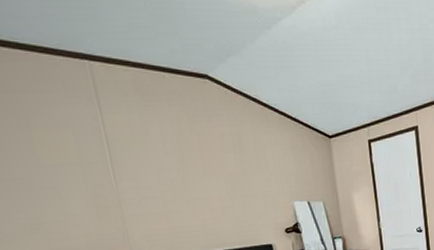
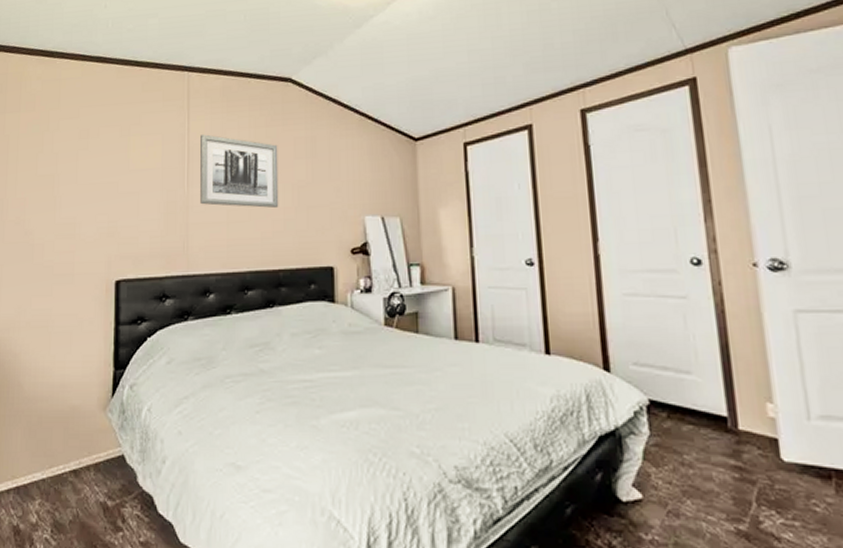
wall art: none [119,128,215,199] -> present [200,134,279,209]

